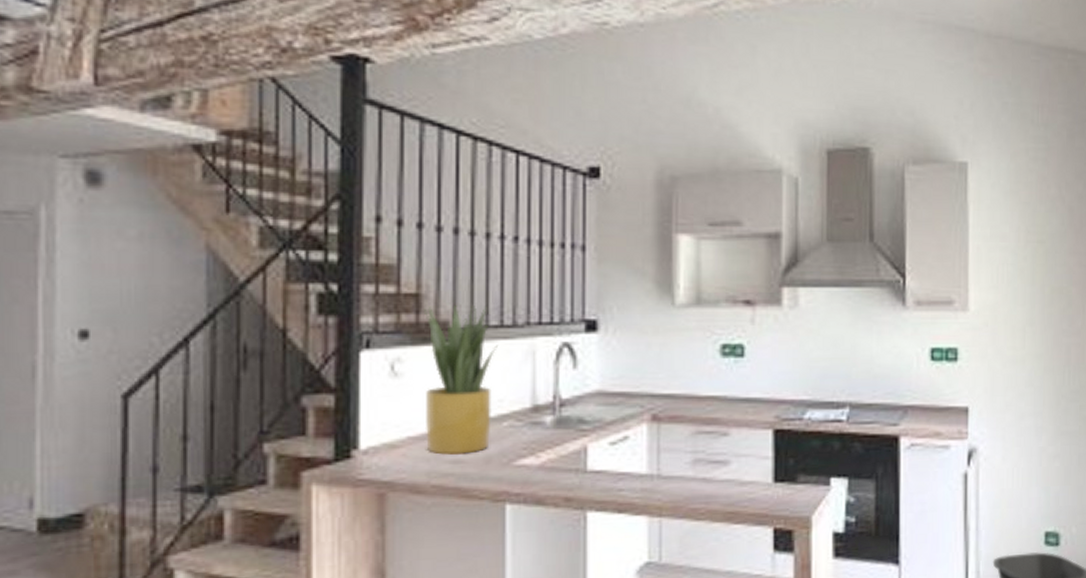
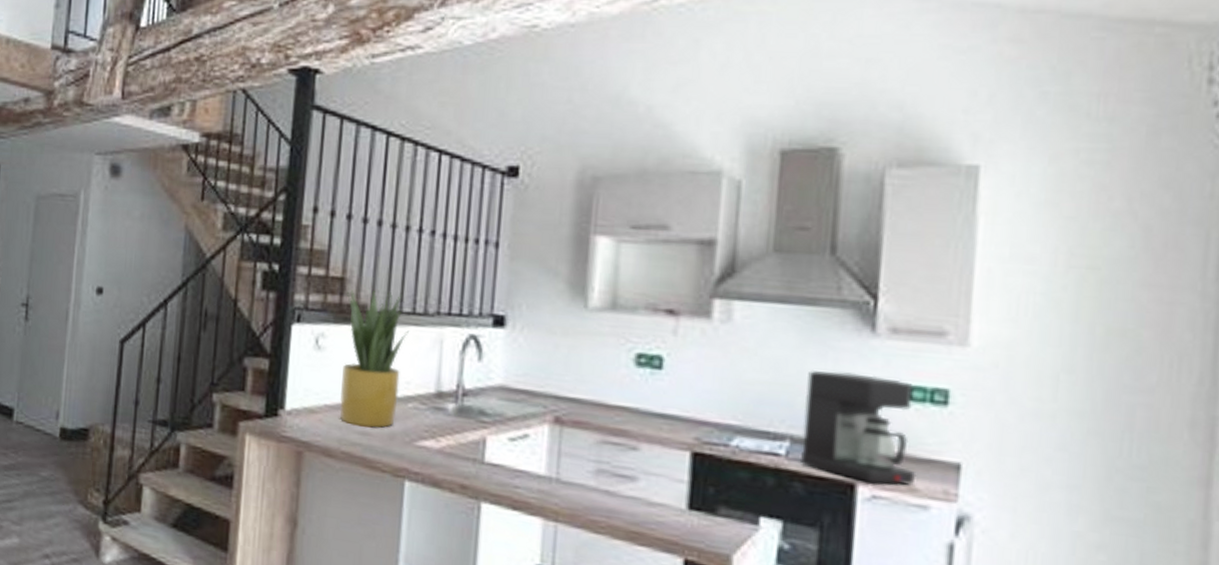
coffee maker: none [857,342,940,435] -> present [799,371,917,485]

